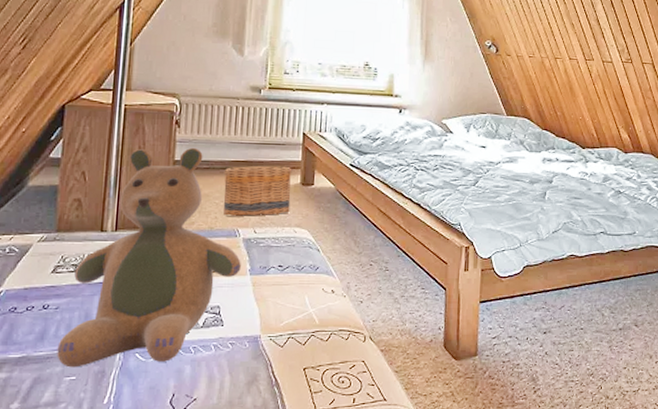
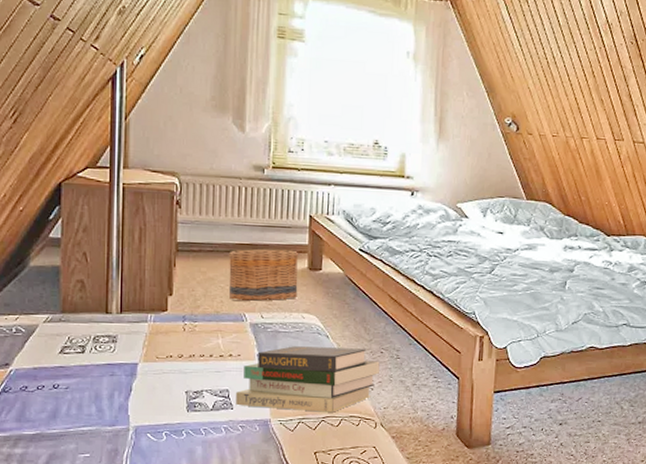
teddy bear: present [57,147,241,368] -> none [70,229,249,446]
books: none [226,260,369,327] -> present [236,346,380,413]

